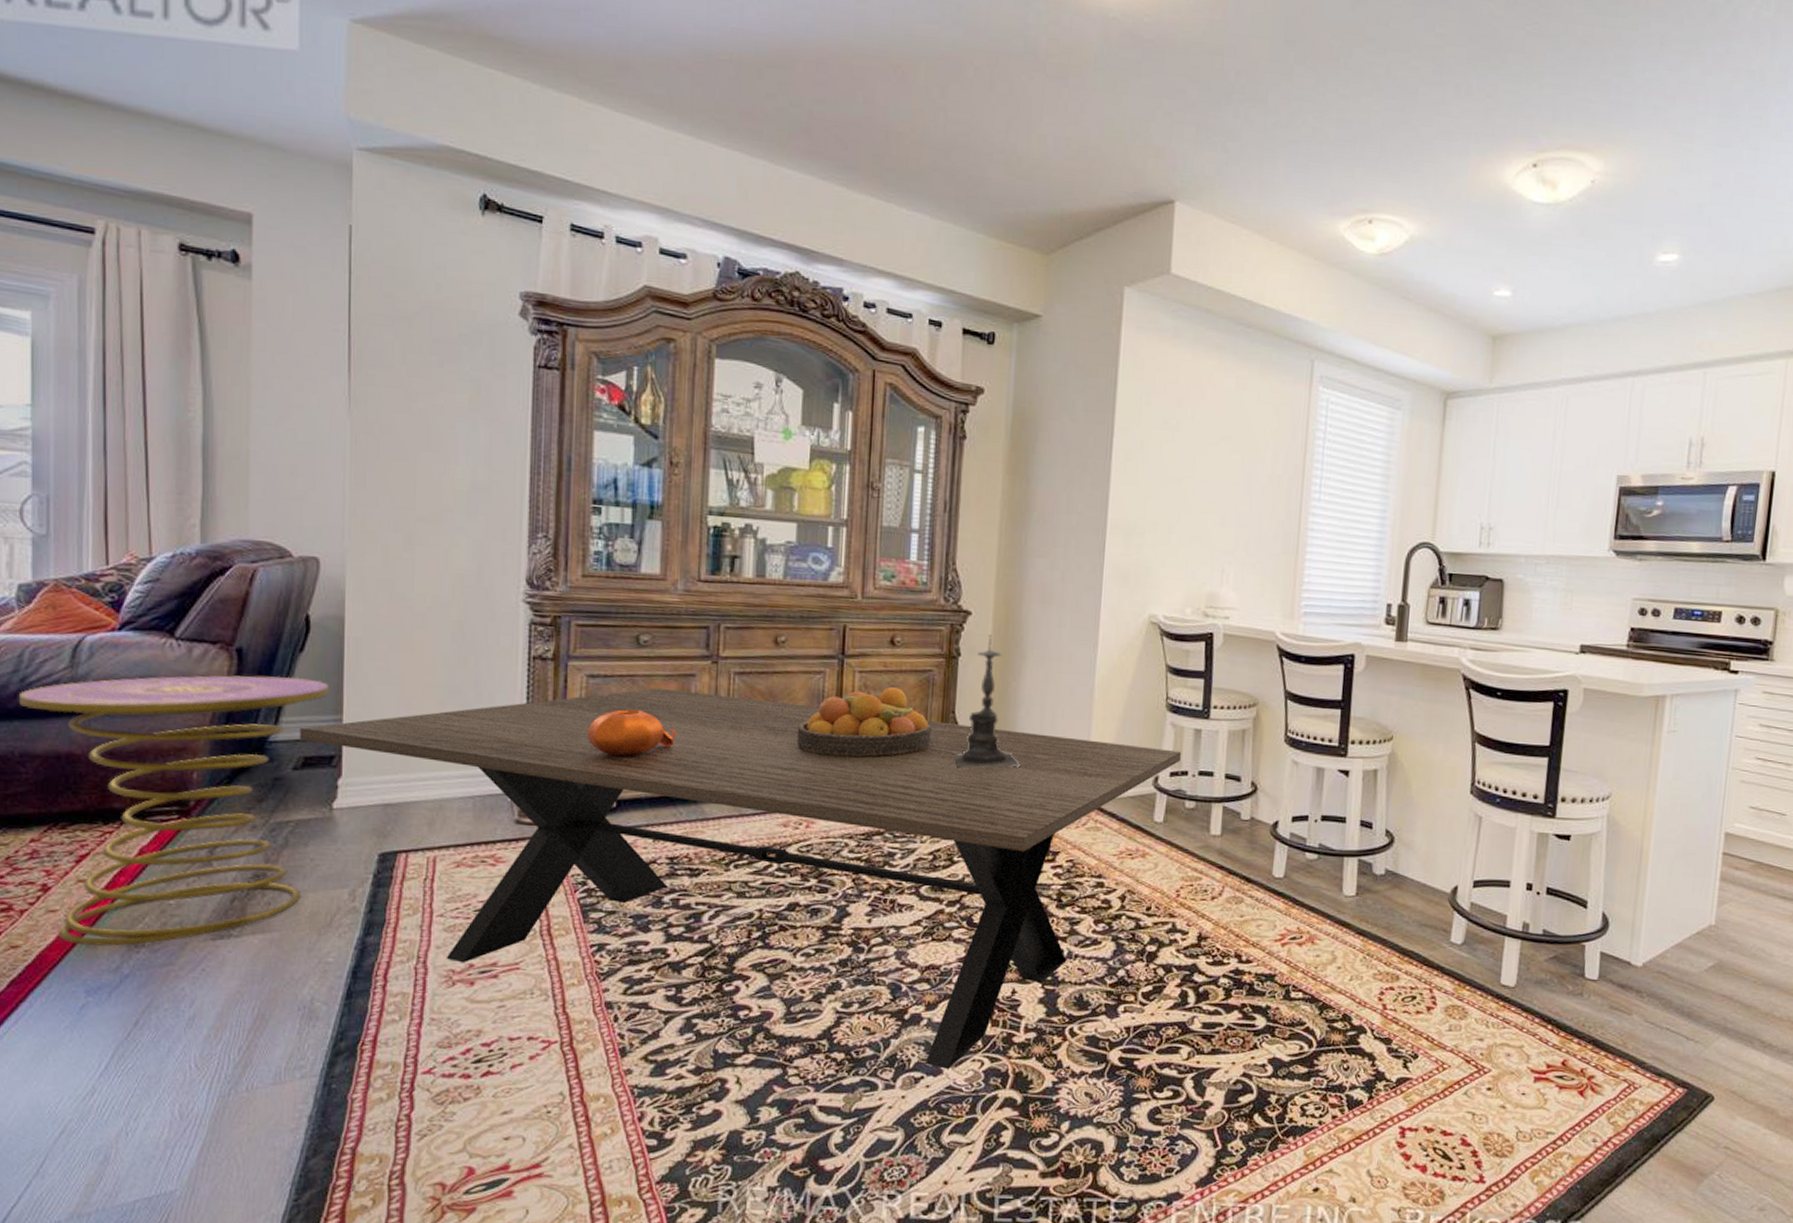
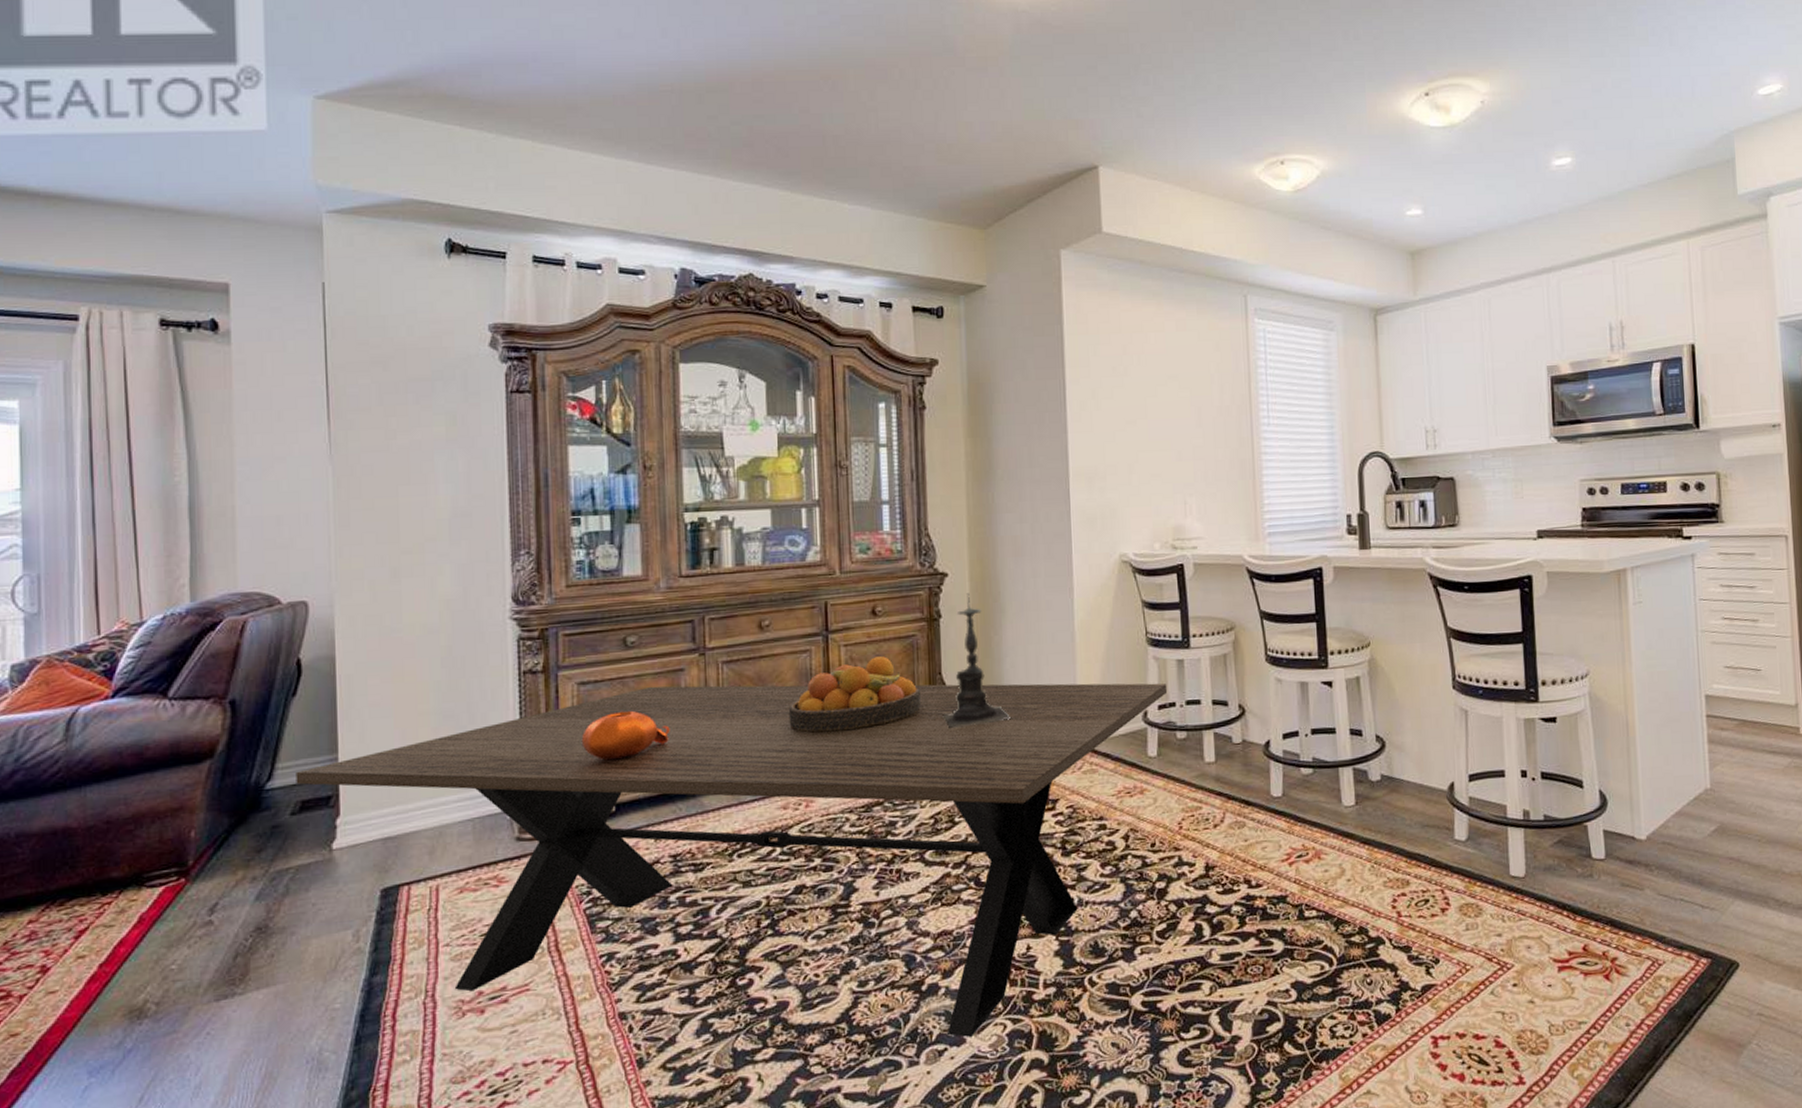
side table: present [18,675,330,947] -> none [13,721,324,1025]

